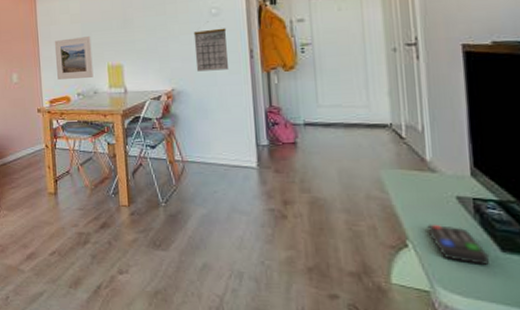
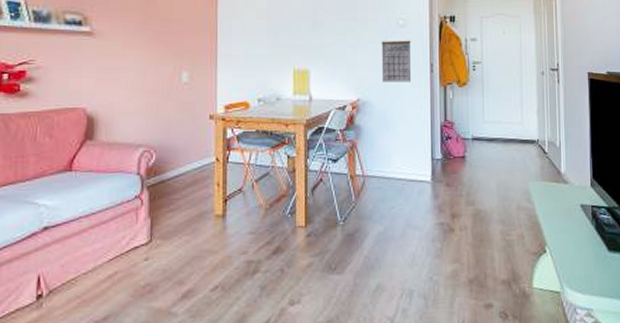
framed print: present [54,36,94,80] -> none [235,36,277,82]
remote control: present [427,224,489,265] -> none [560,230,600,264]

